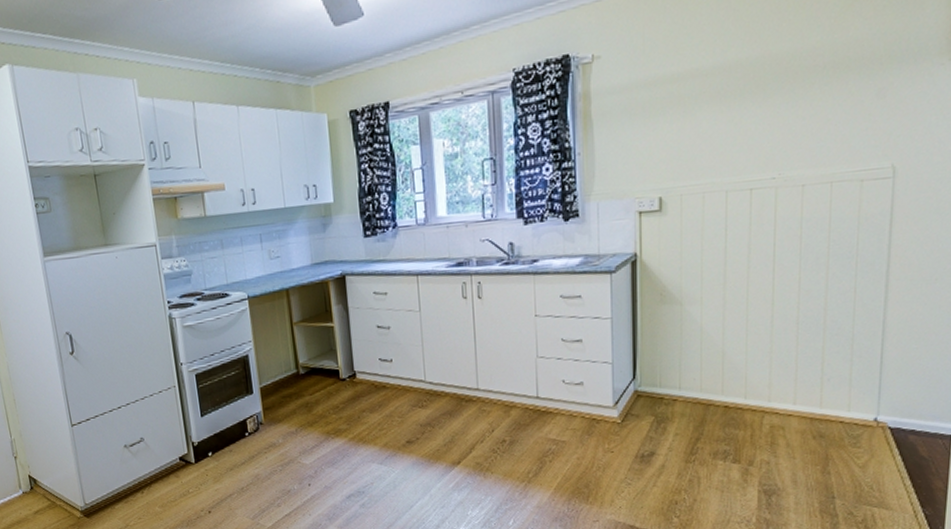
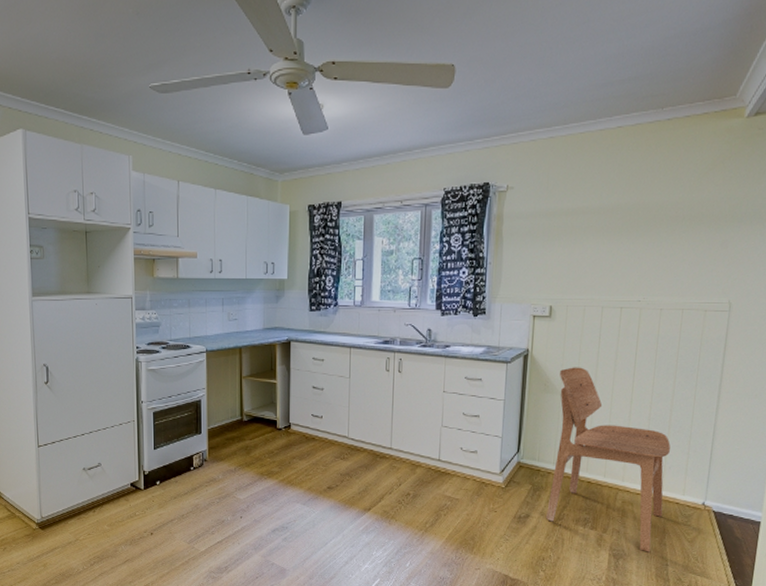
dining chair: none [676,268,827,484] -> present [546,367,671,552]

